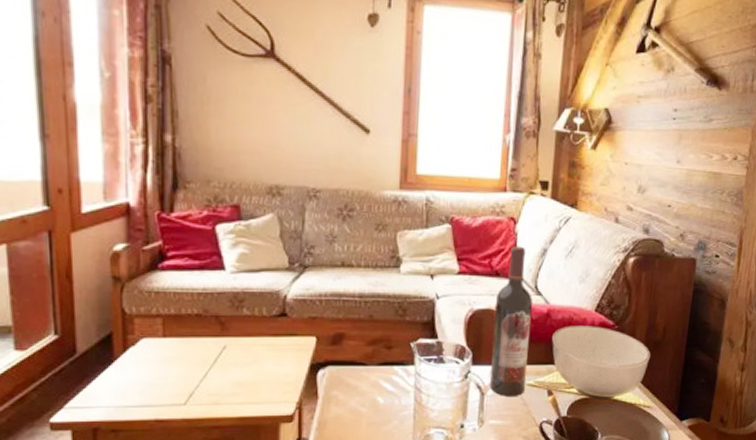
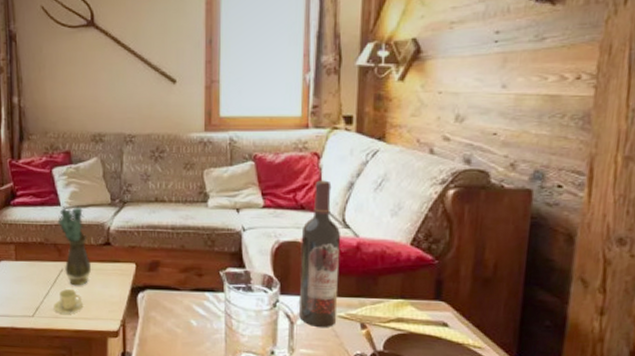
cup and saucer: none [213,368,250,399] -> present [54,288,83,314]
vase: none [220,268,263,365] -> present [57,204,92,286]
bowl: present [552,325,651,400] -> none [363,259,479,338]

